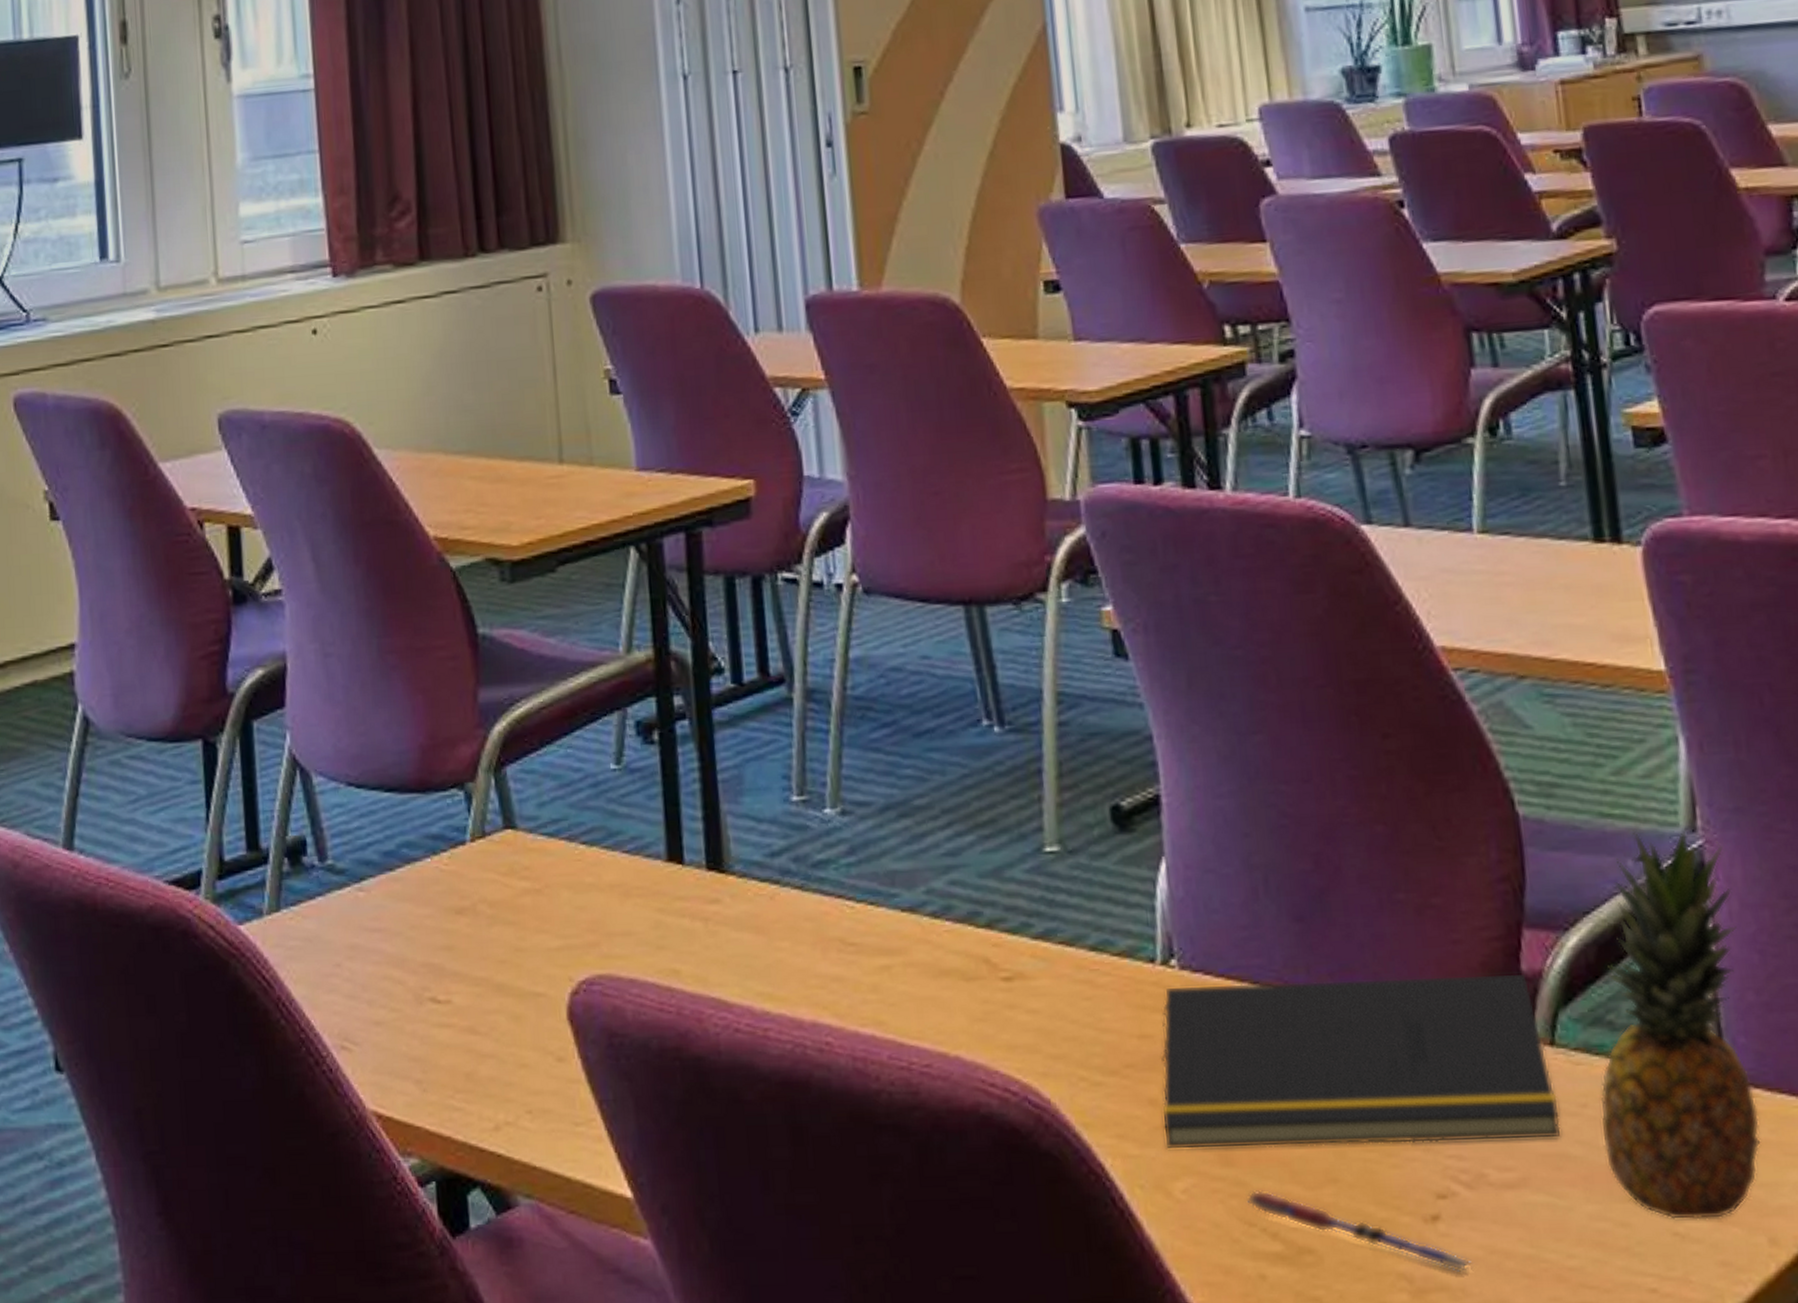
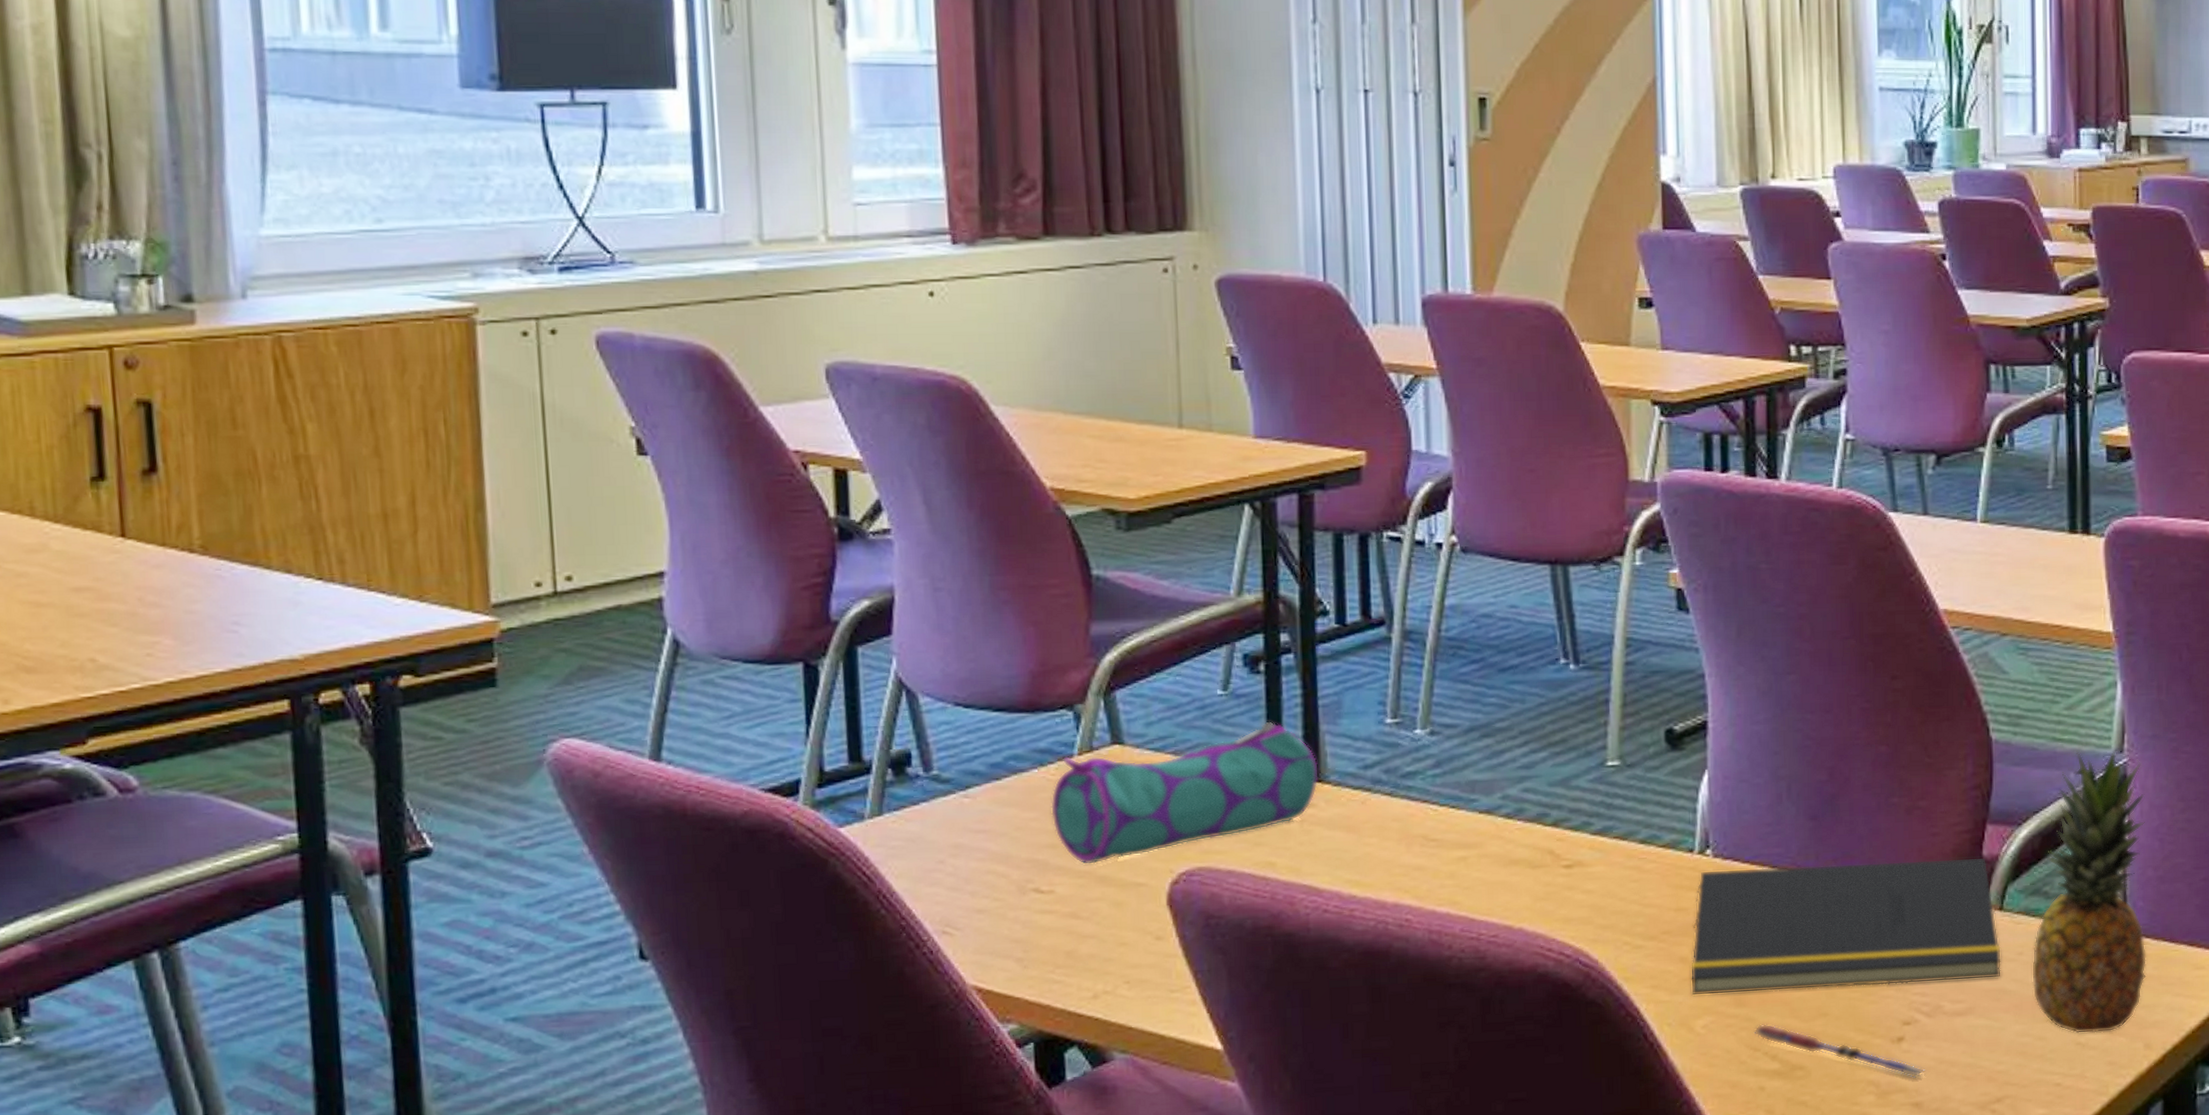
pencil case: none [444,800,723,971] -> present [1050,721,1320,865]

